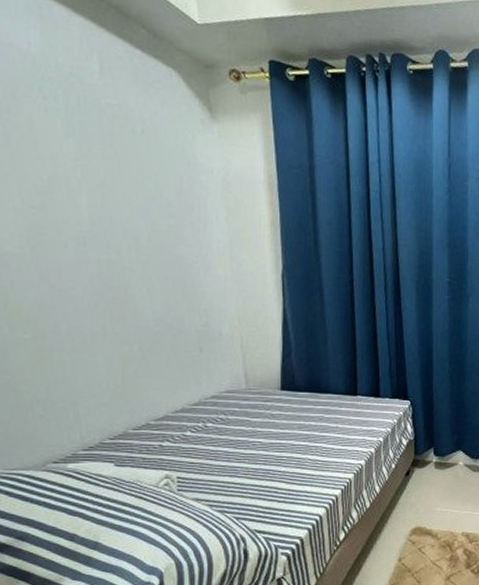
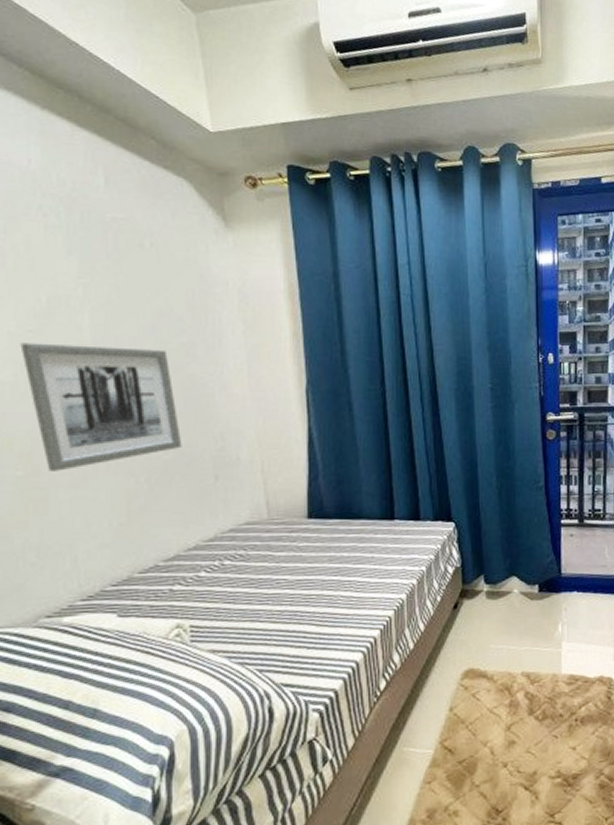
wall art: none [25,218,171,337] -> present [20,343,182,471]

